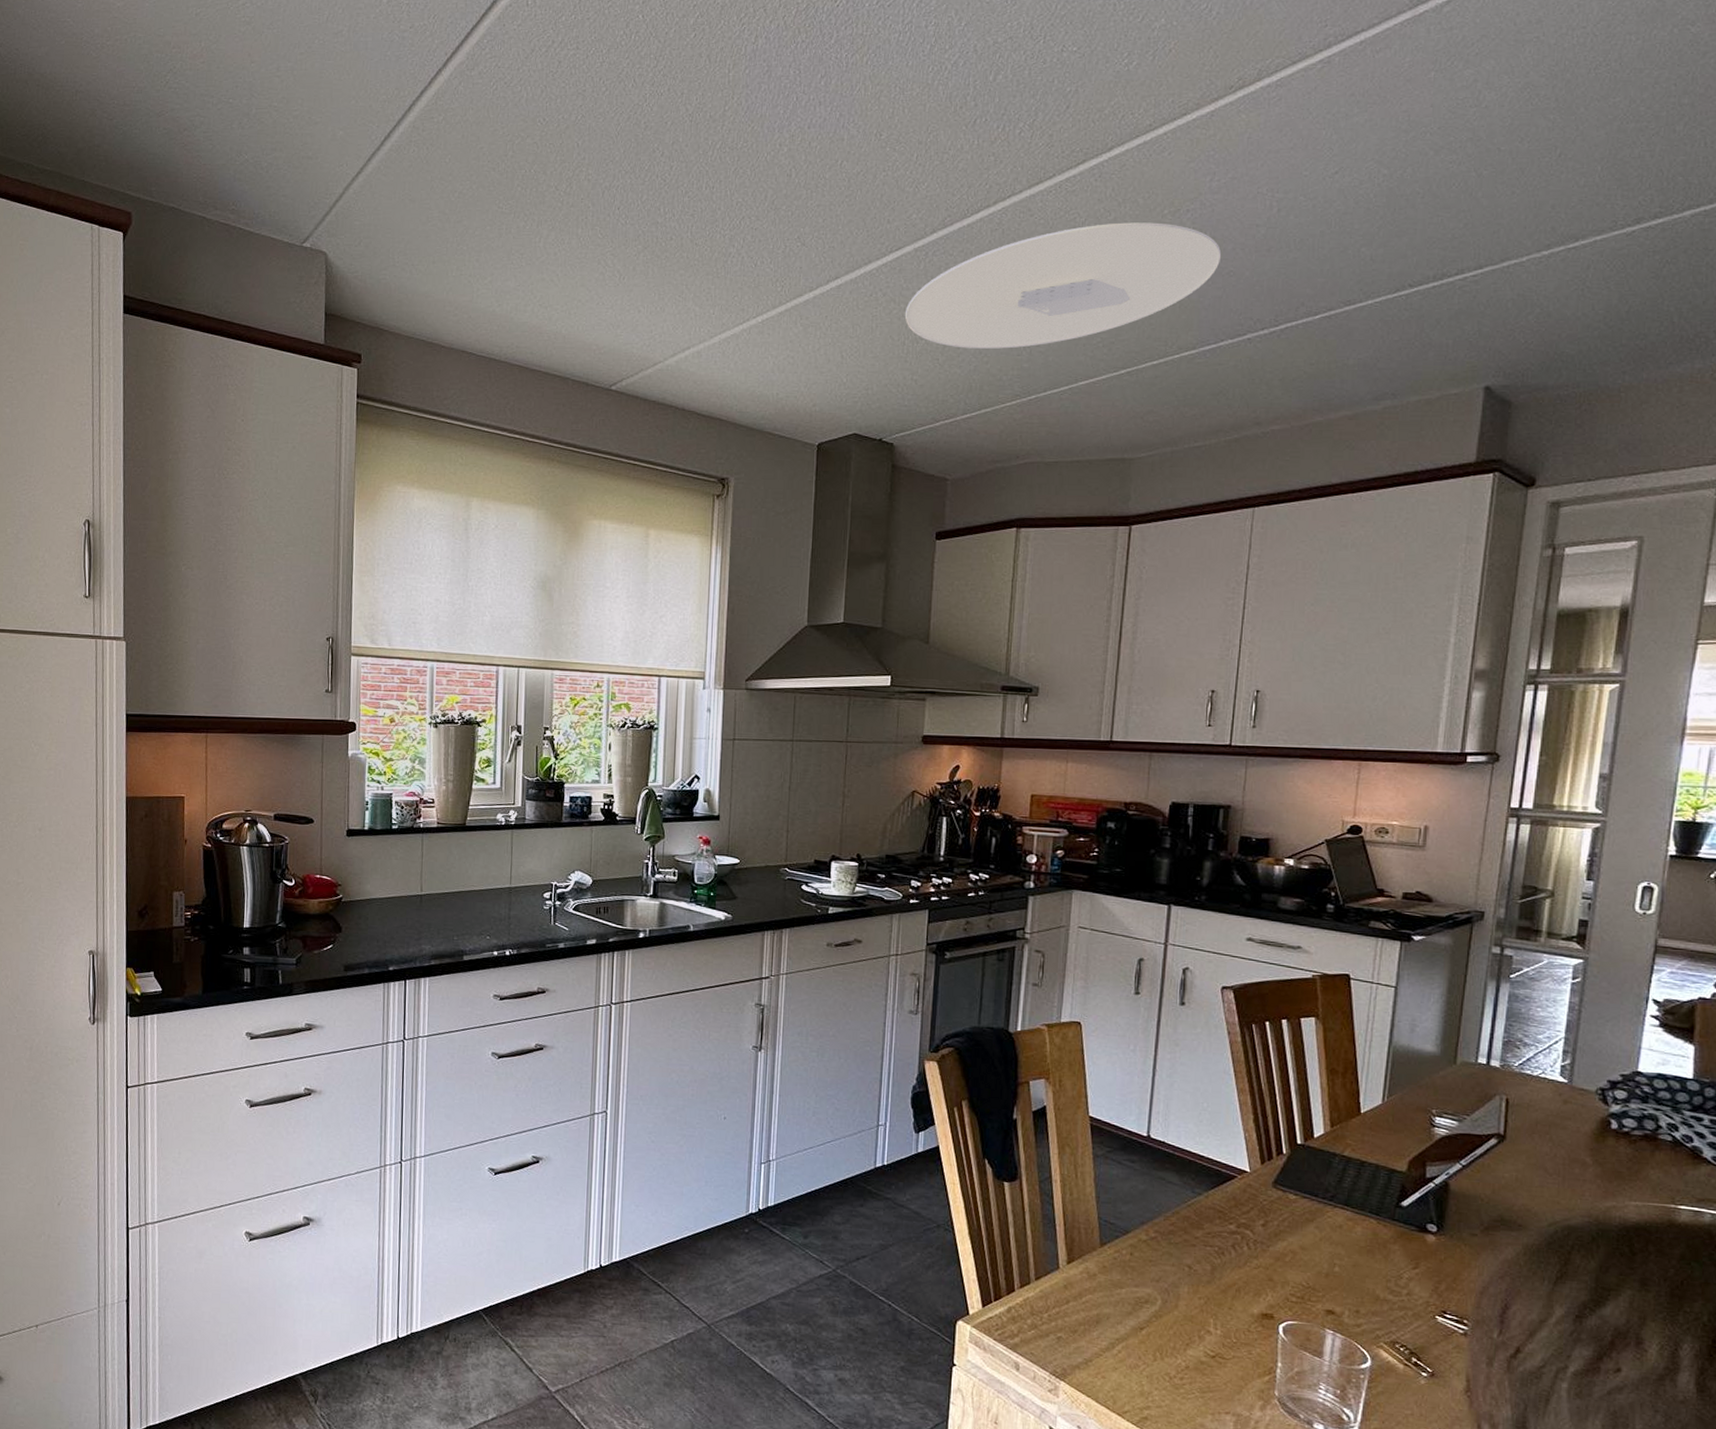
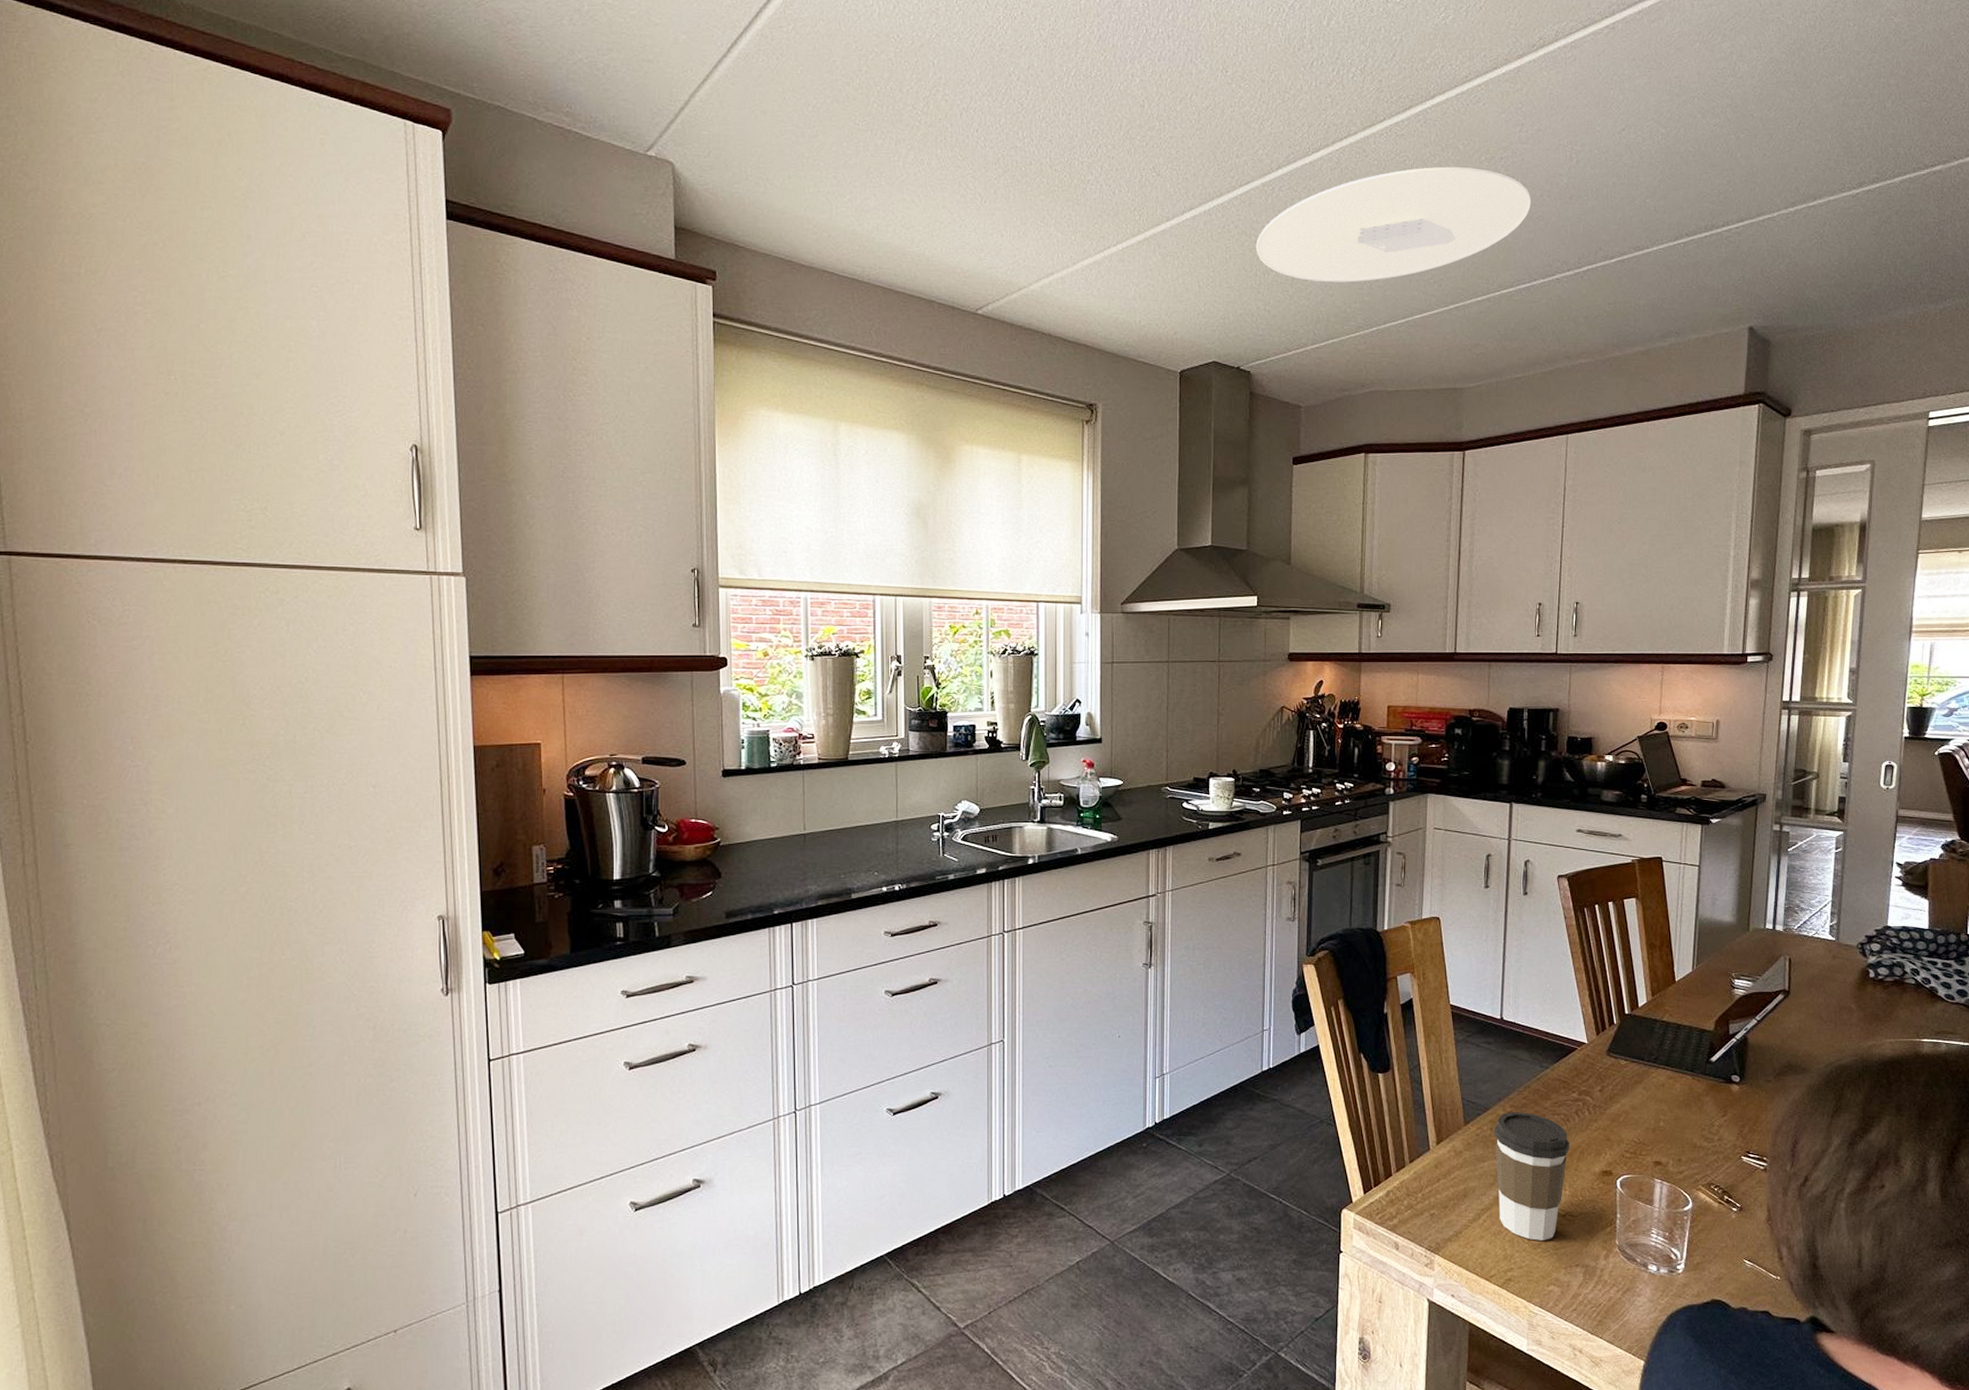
coffee cup: none [1134,1237,1224,1381] -> present [1494,1111,1570,1241]

